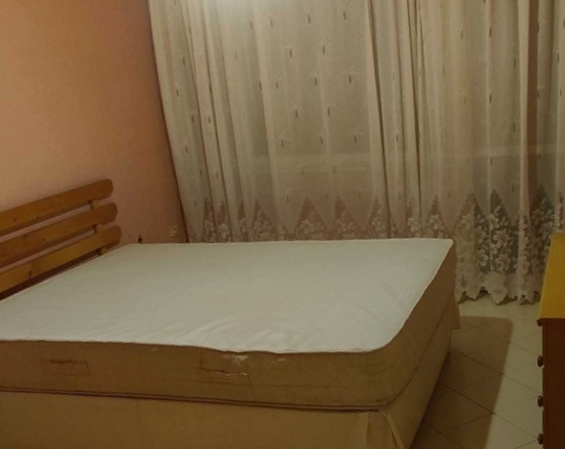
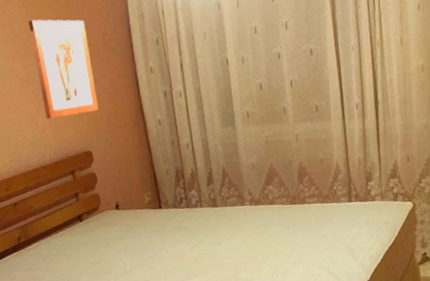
wall art: none [37,31,119,143] -> present [28,19,99,119]

